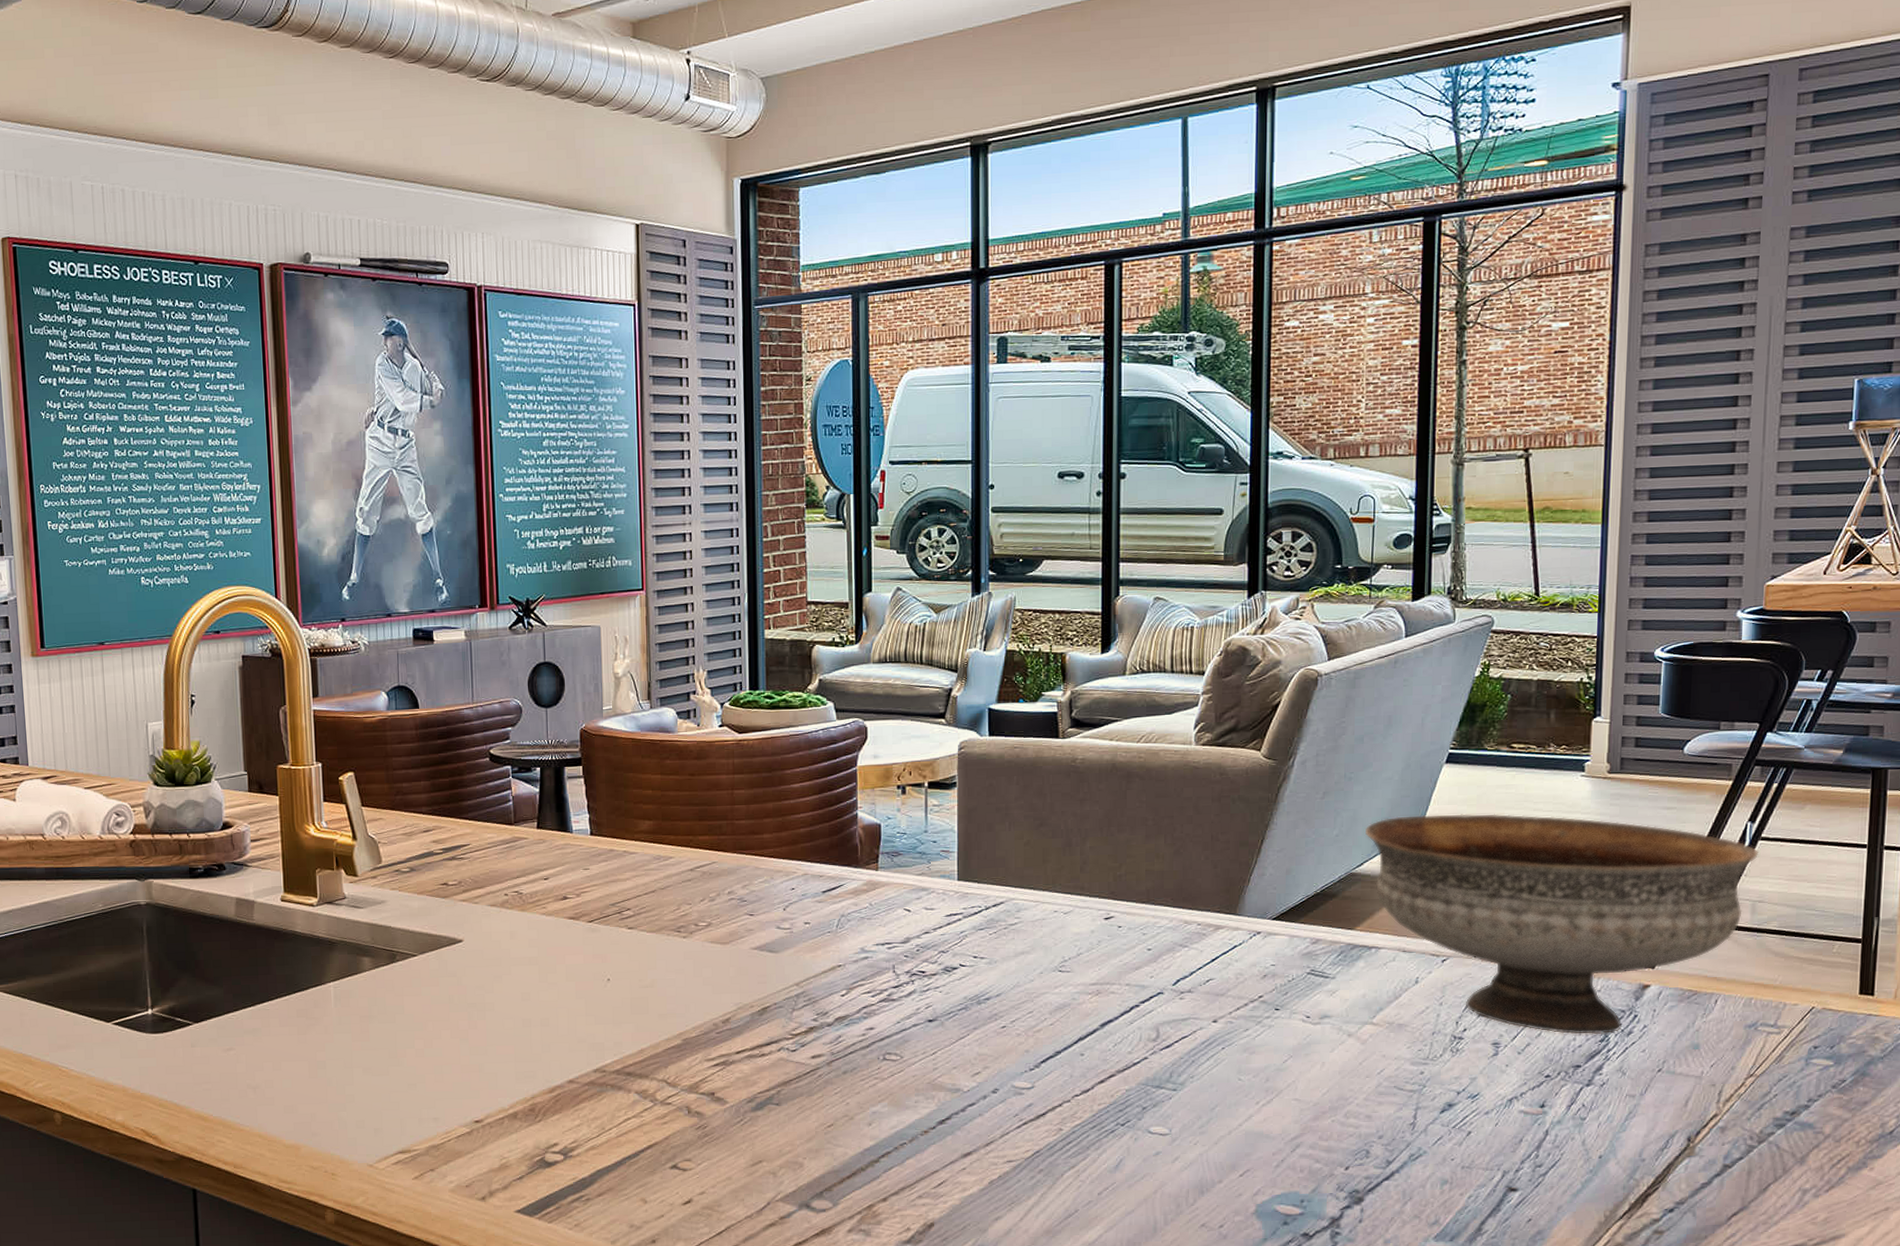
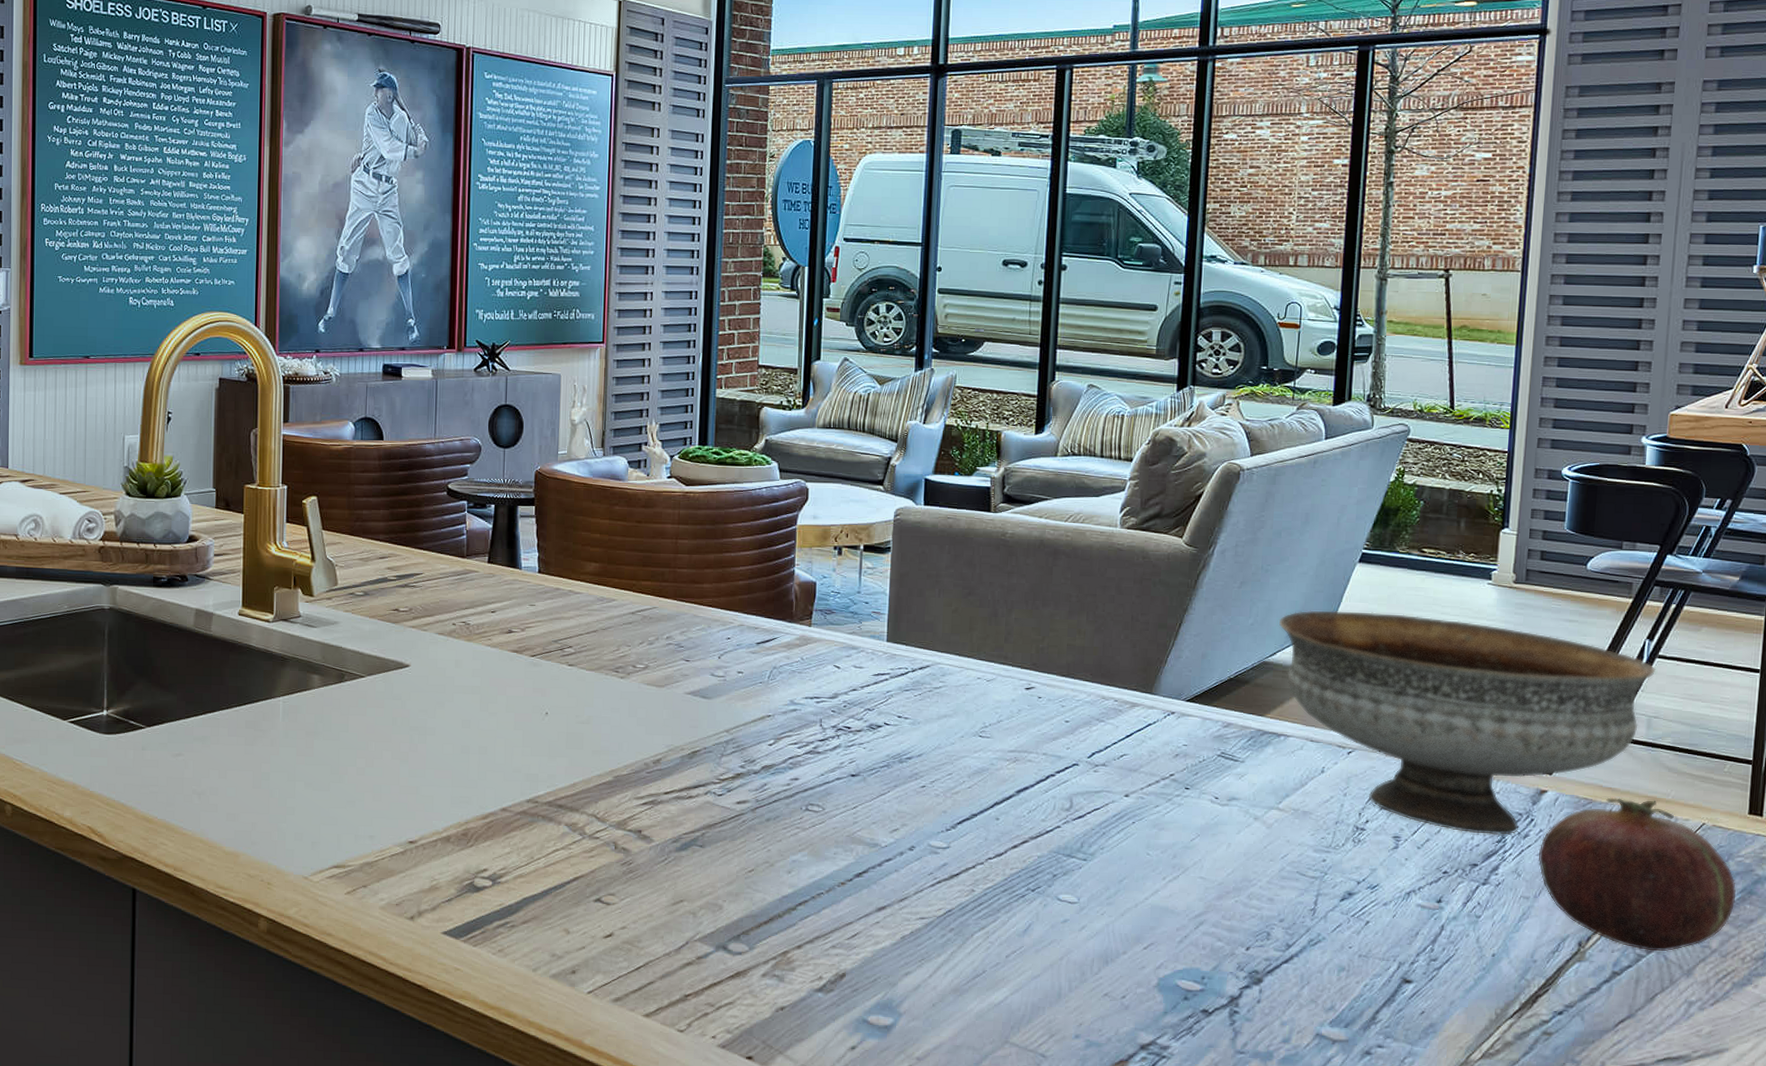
fruit: none [1643,987,1849,1141] -> present [1538,797,1737,952]

